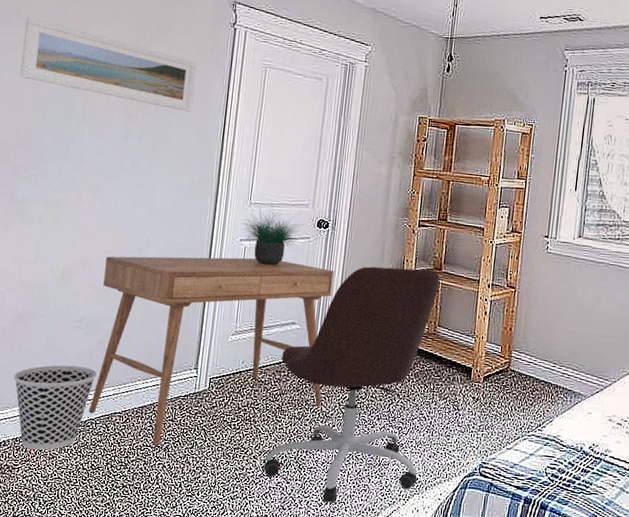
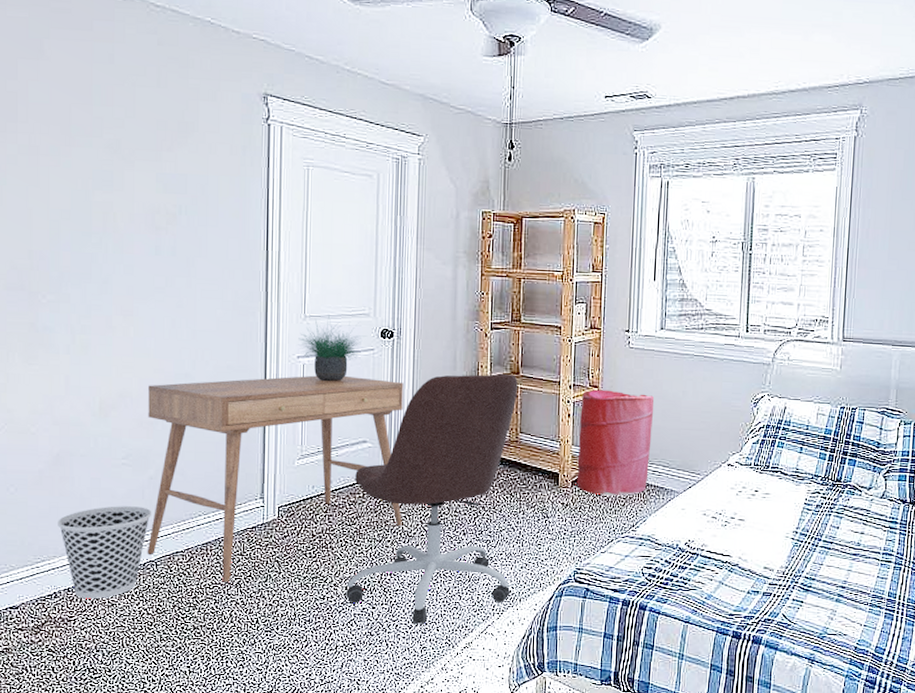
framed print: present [20,17,197,112] -> none [23,122,230,220]
laundry hamper: none [488,290,569,395] -> present [576,389,655,496]

